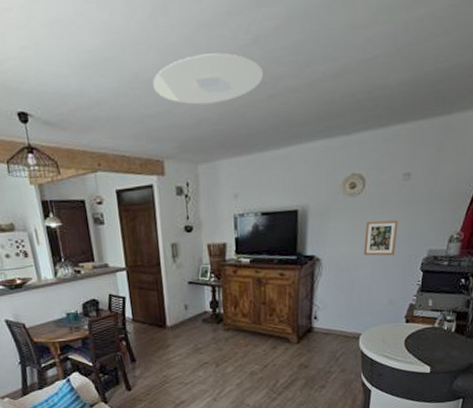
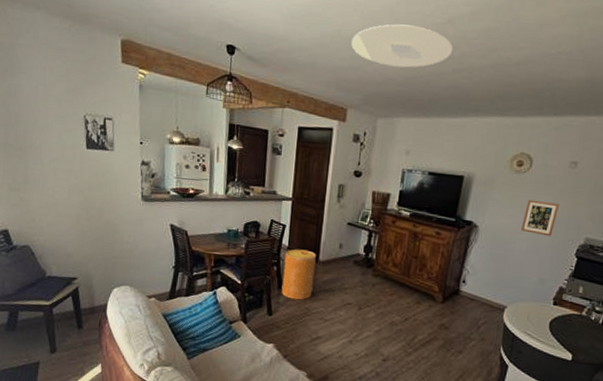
basket: none [131,318,167,371] -> present [281,248,316,300]

